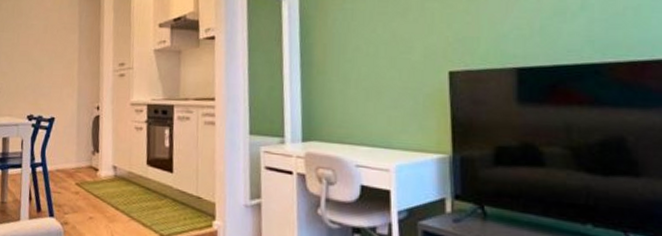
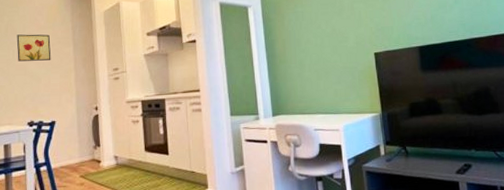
wall art: none [21,16,56,48] -> present [16,34,51,62]

